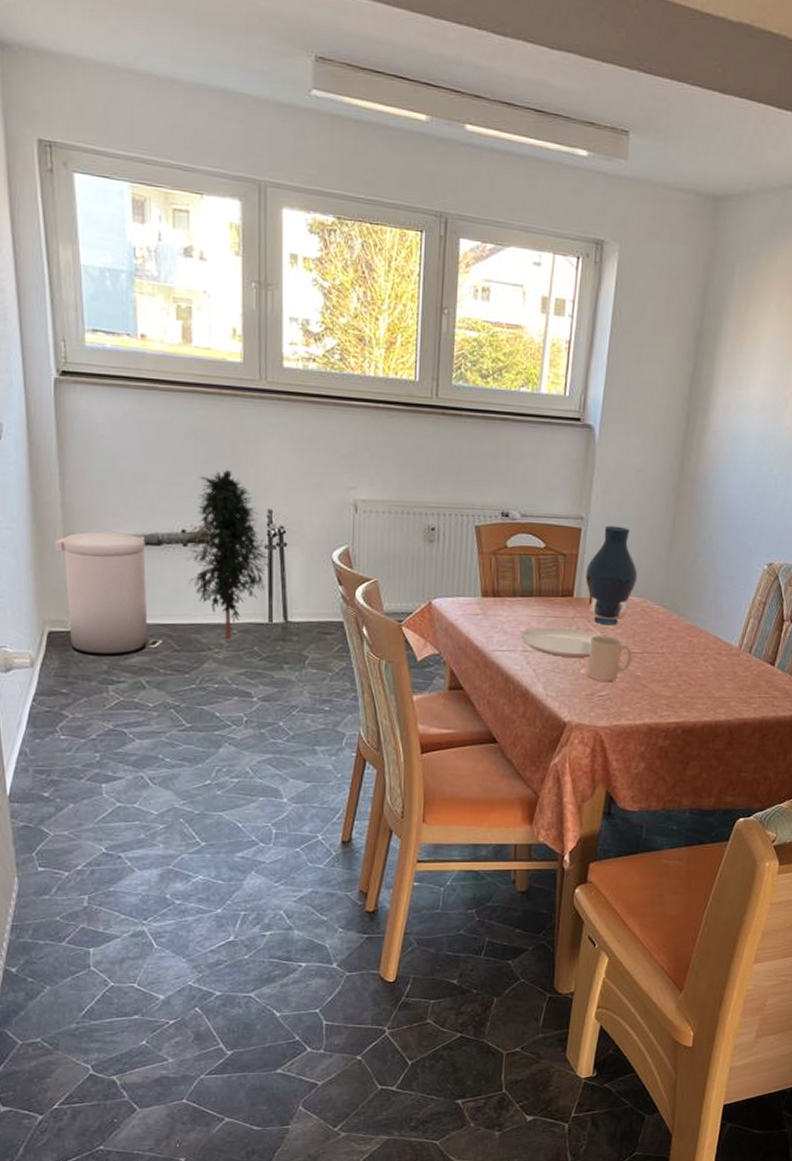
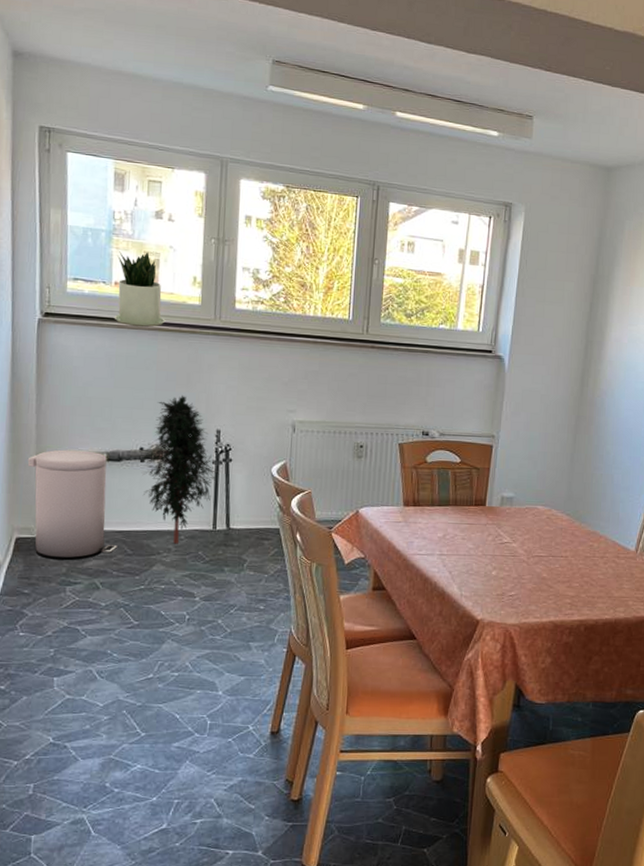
planter: none [142,297,203,390] -> present [114,251,166,328]
plate: present [521,627,599,658] -> none [438,533,508,561]
vase: present [586,525,638,626] -> none [497,443,543,532]
mug: present [586,635,632,681] -> none [497,541,539,582]

